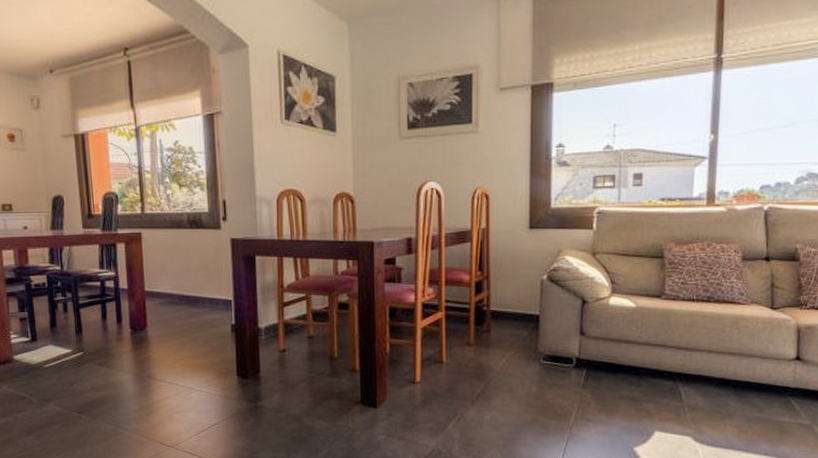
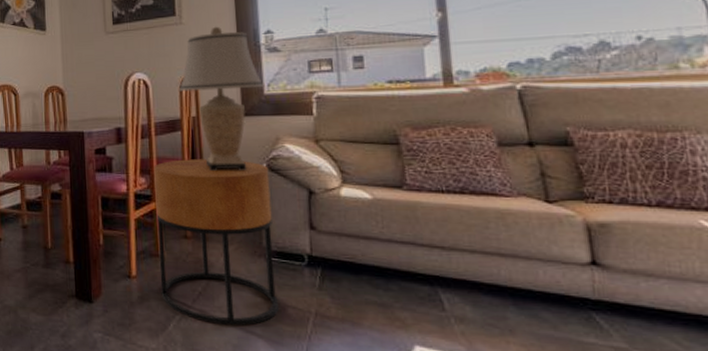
side table: none [442,270,549,423] -> present [154,159,279,326]
table lamp: none [470,137,552,281] -> present [178,26,264,171]

